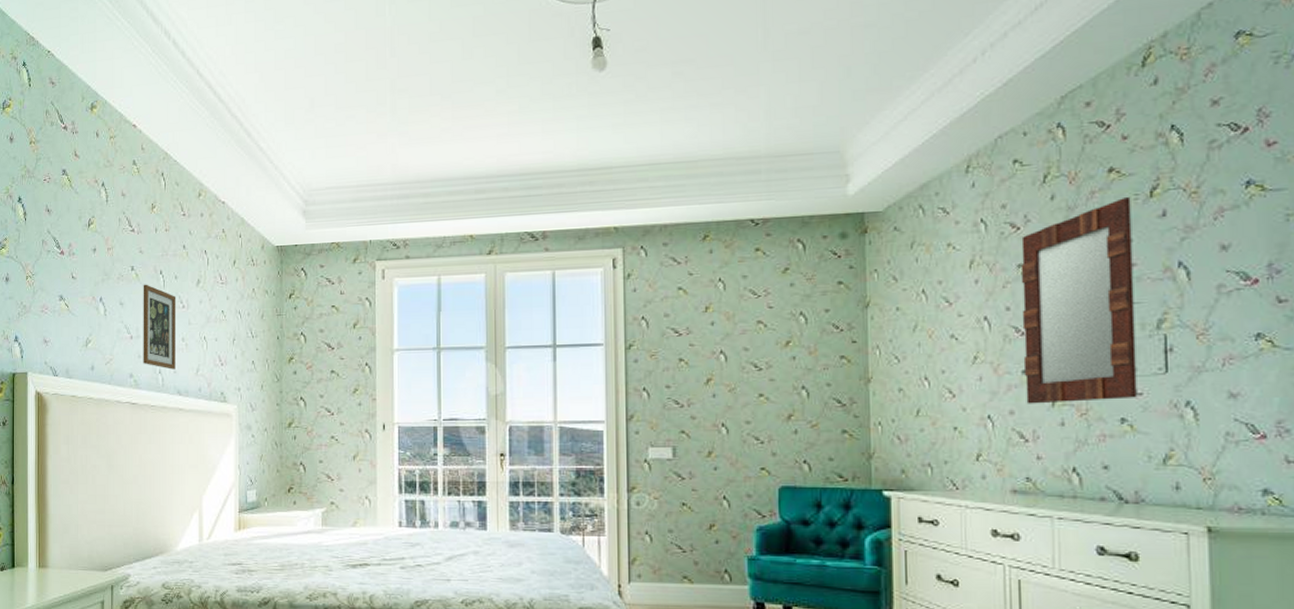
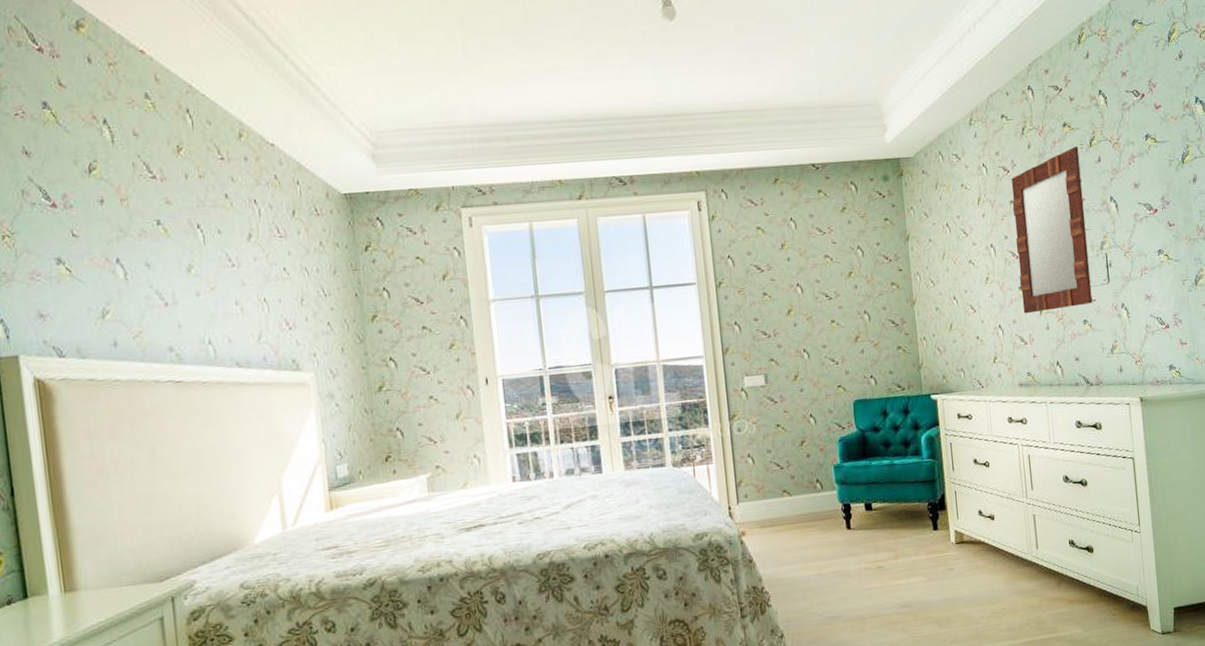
picture frame: present [143,284,177,370] -> none [175,240,230,339]

